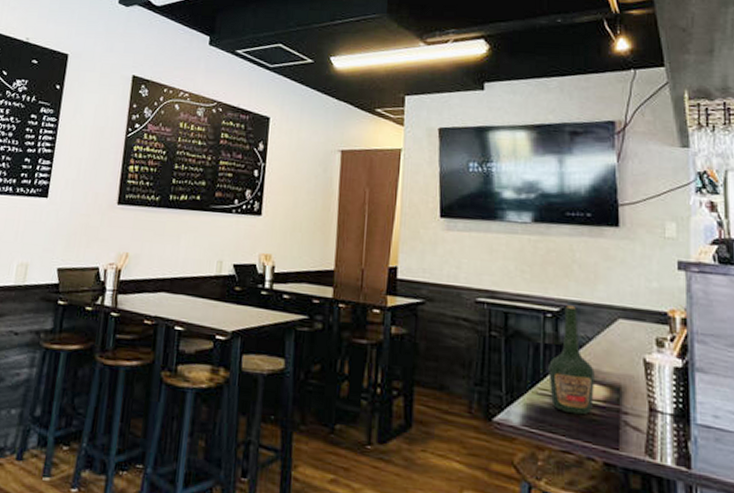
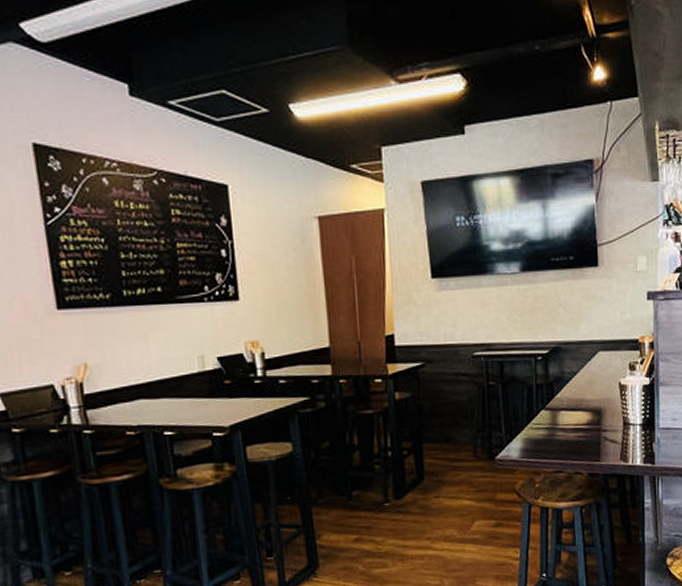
bottle: present [548,305,595,415] -> none [541,346,580,440]

